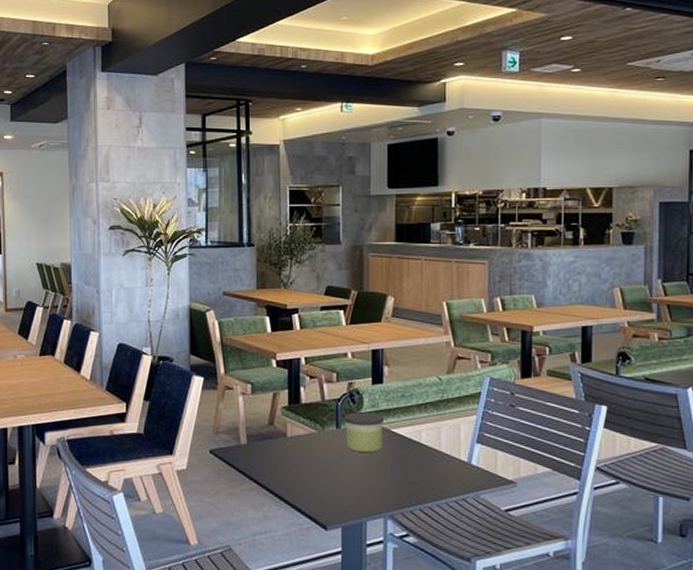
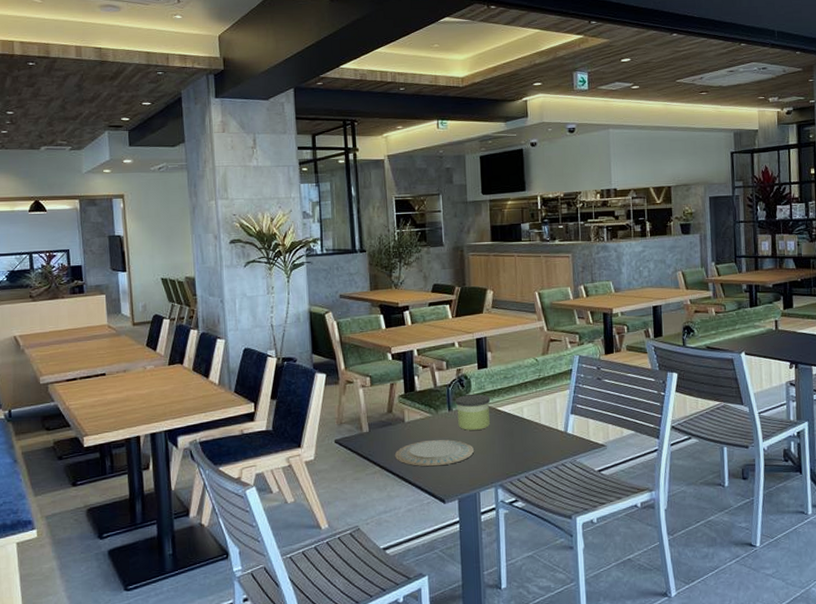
plate: none [273,458,363,489] -> present [394,439,475,467]

